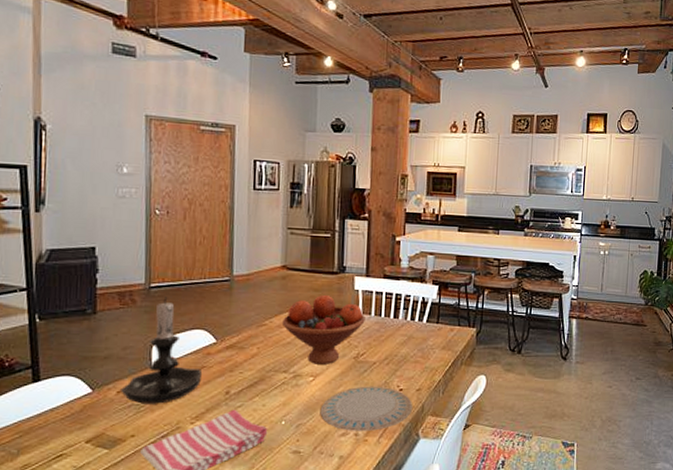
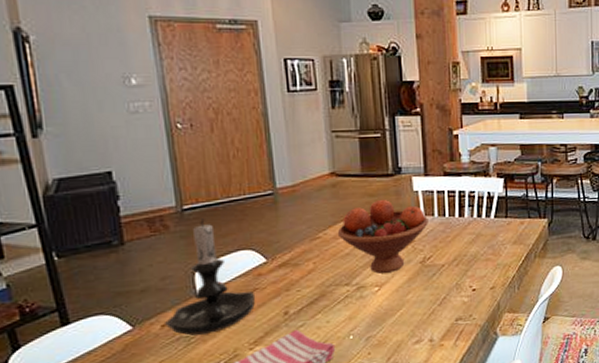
plate: present [320,386,413,431] -> none [390,288,489,338]

